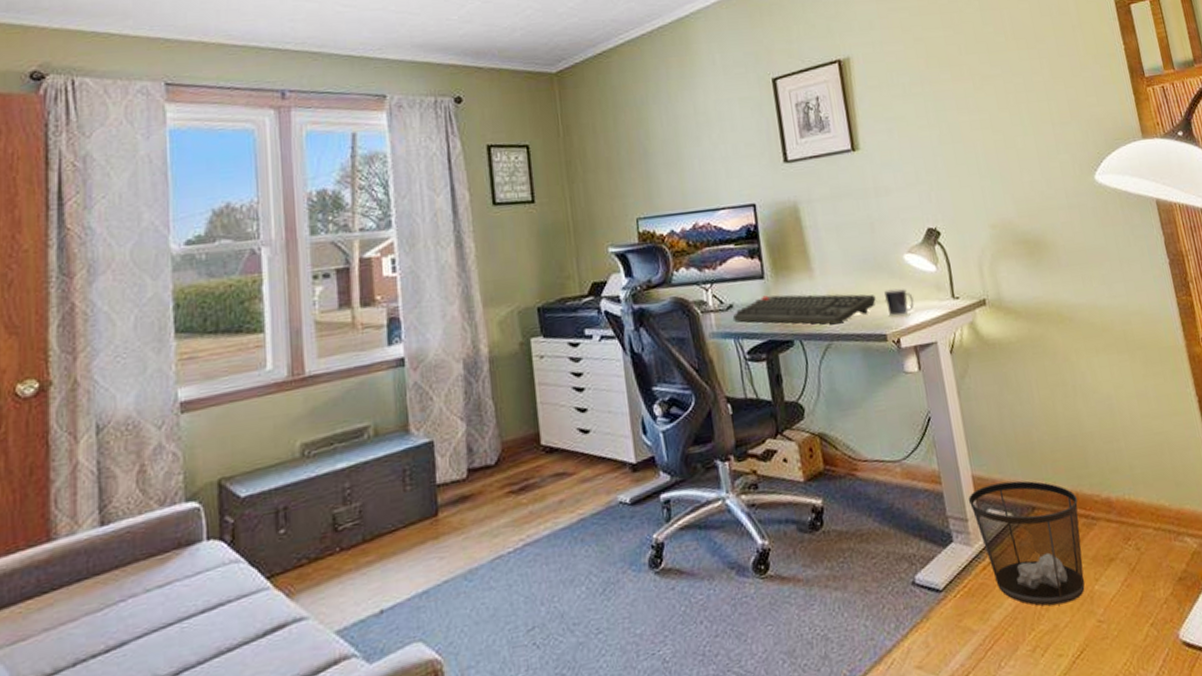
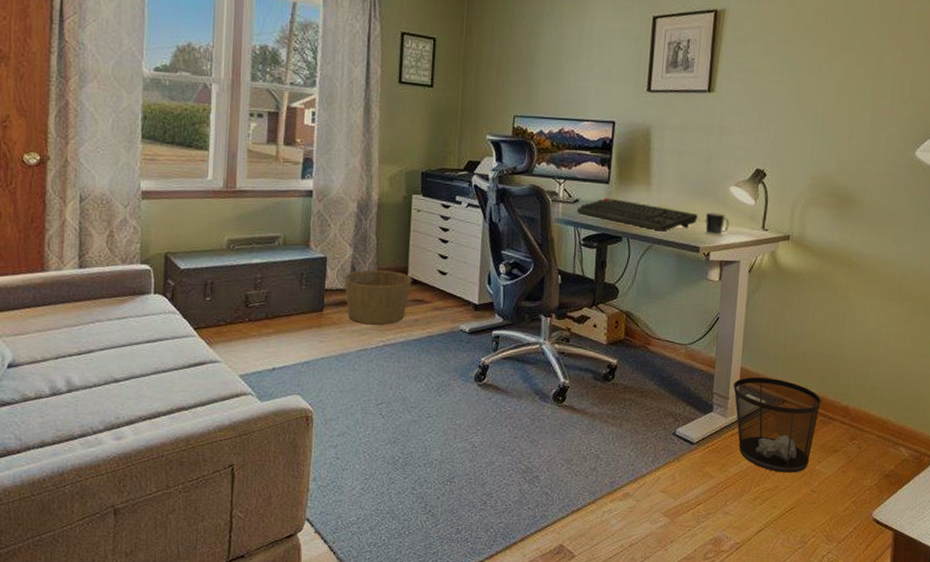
basket: none [459,441,548,522] -> present [344,270,412,325]

